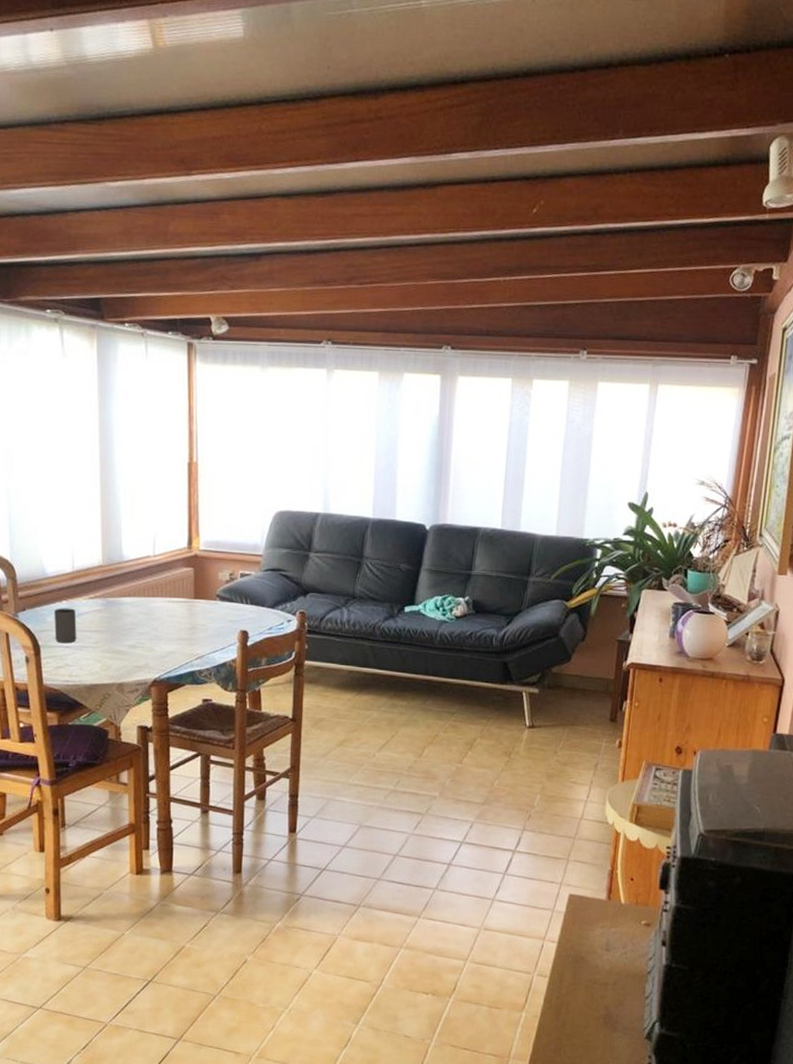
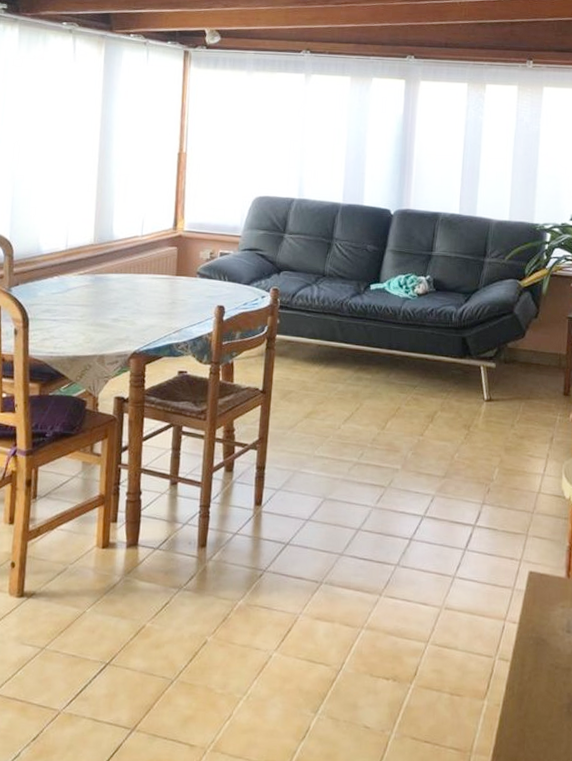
cup: present [54,608,77,643] -> none [44,283,66,317]

